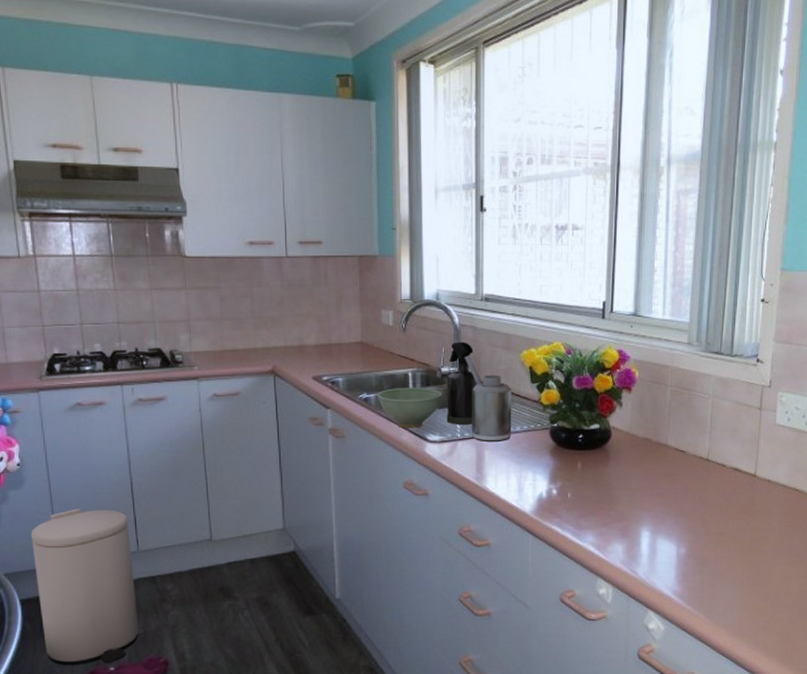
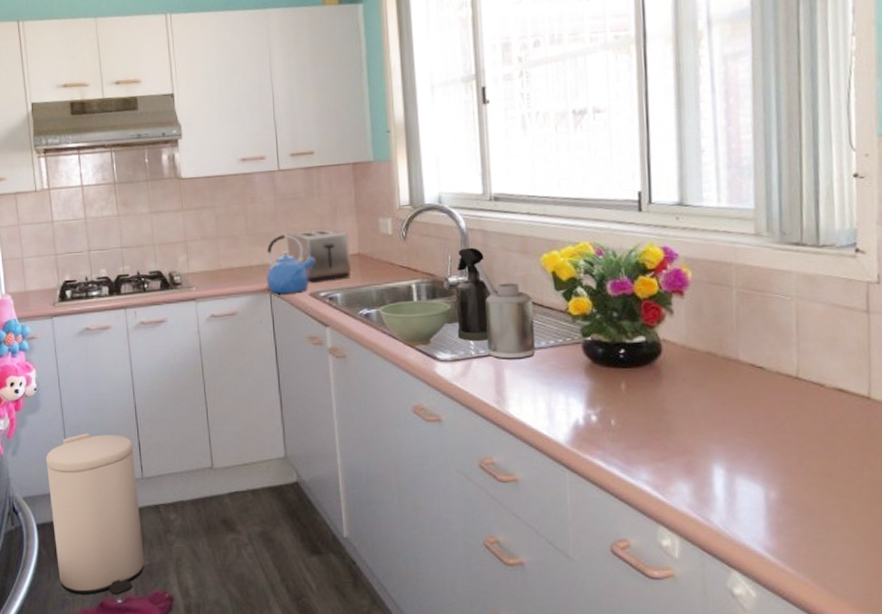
kettle: none [271,320,320,377] -> present [266,234,316,295]
toaster: none [292,316,354,367] -> present [286,228,352,283]

